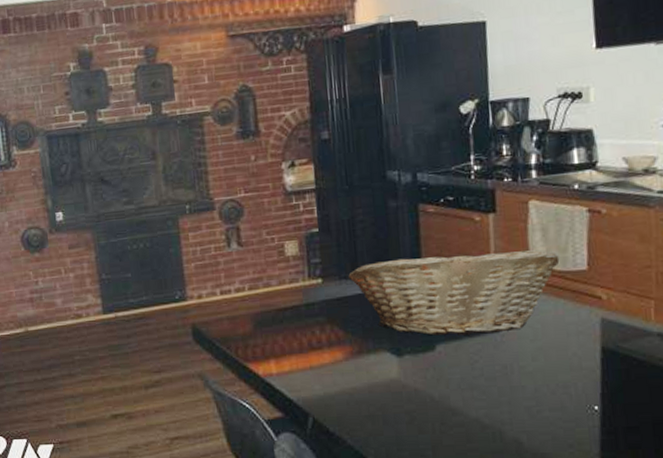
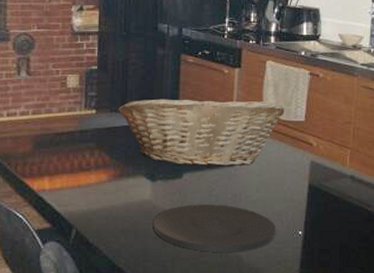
plate: none [405,378,563,437] -> present [154,204,275,252]

